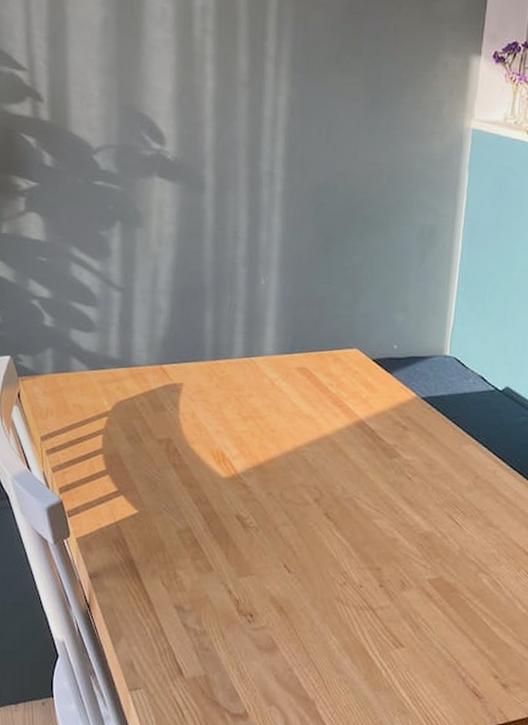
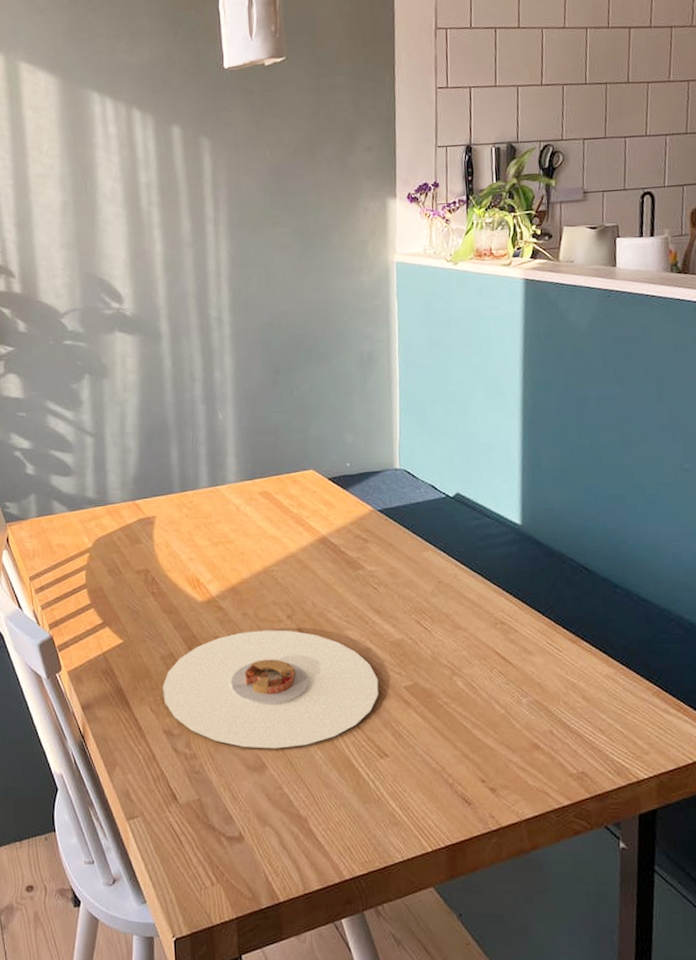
plate: none [176,511,402,632] -> present [163,630,379,749]

